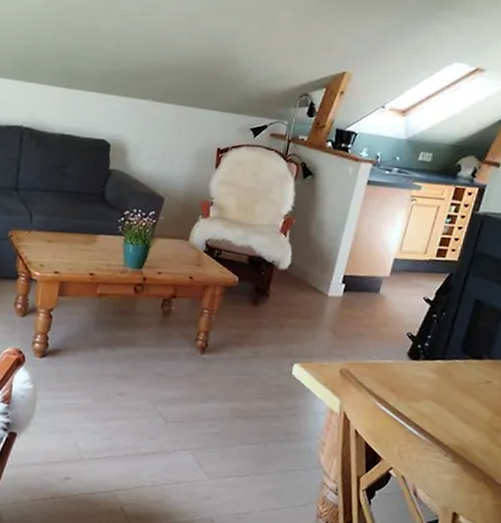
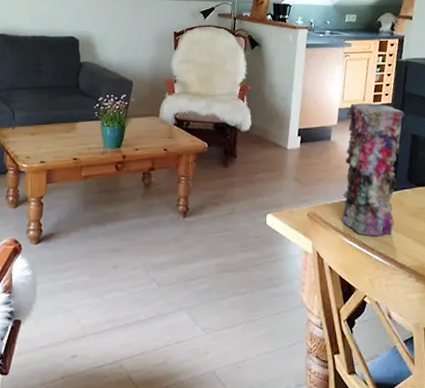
vase: none [378,254,472,407] -> present [342,102,405,237]

